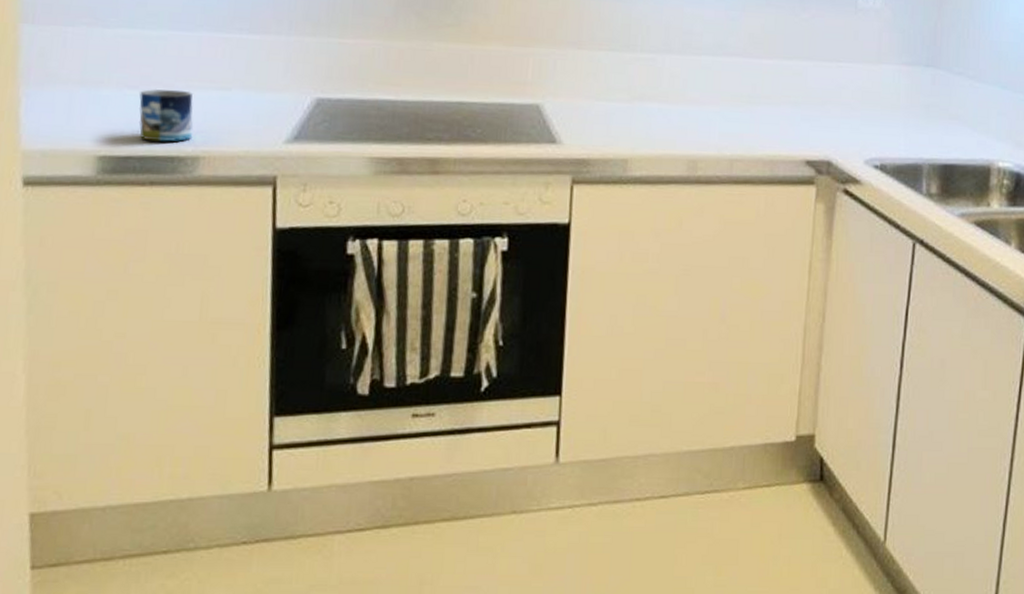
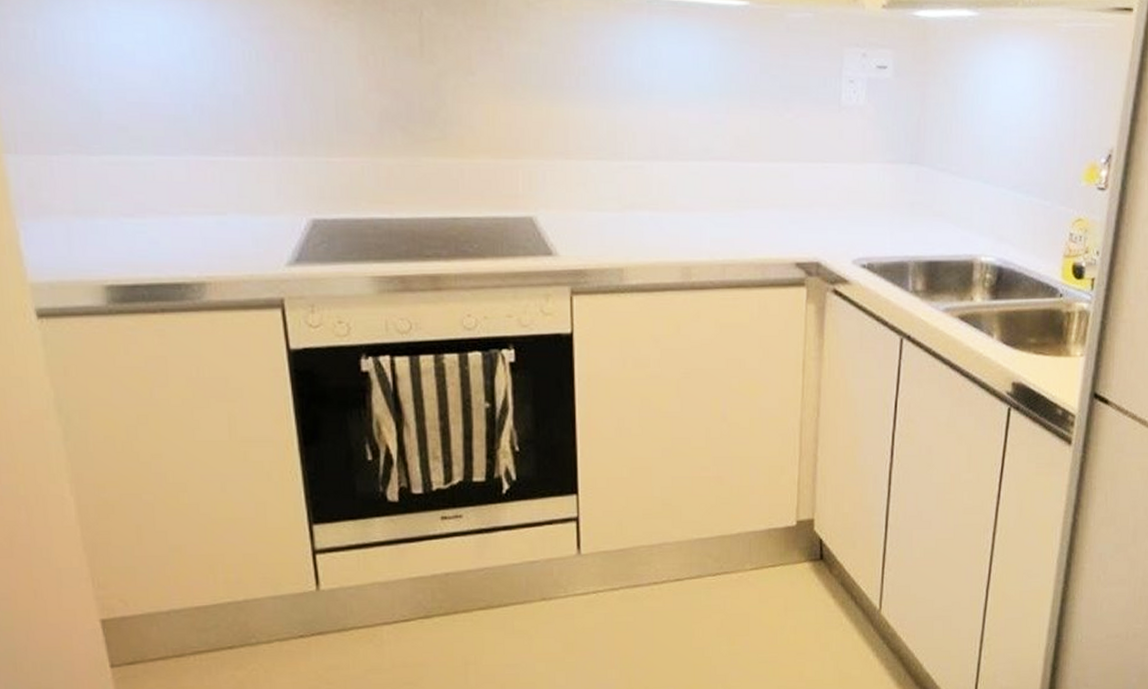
mug: present [138,88,194,142] -> none [136,215,196,269]

